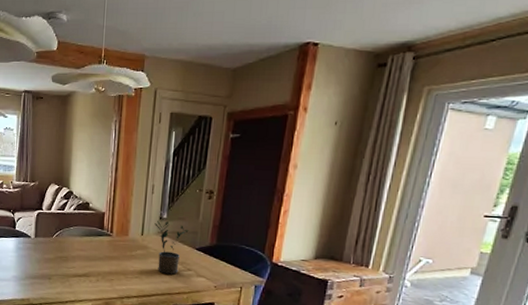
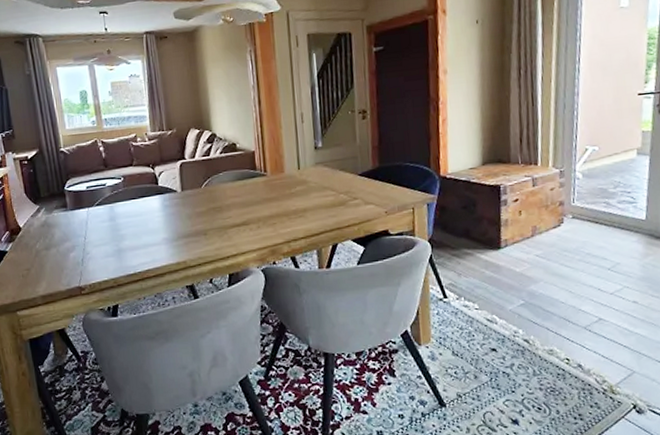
potted plant: present [155,221,189,275] -> none [310,150,348,208]

